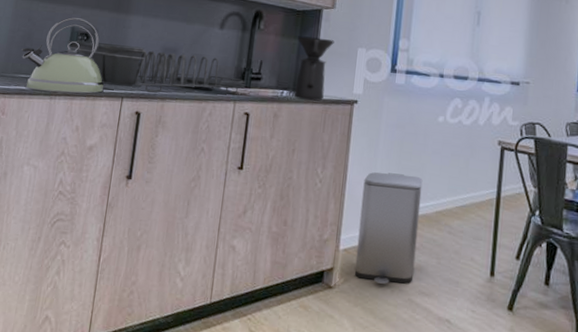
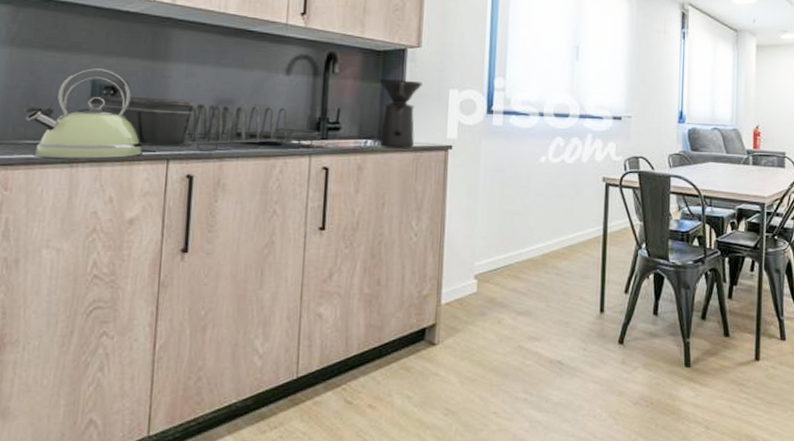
pedal bin: present [354,172,423,284] -> none [459,219,527,334]

